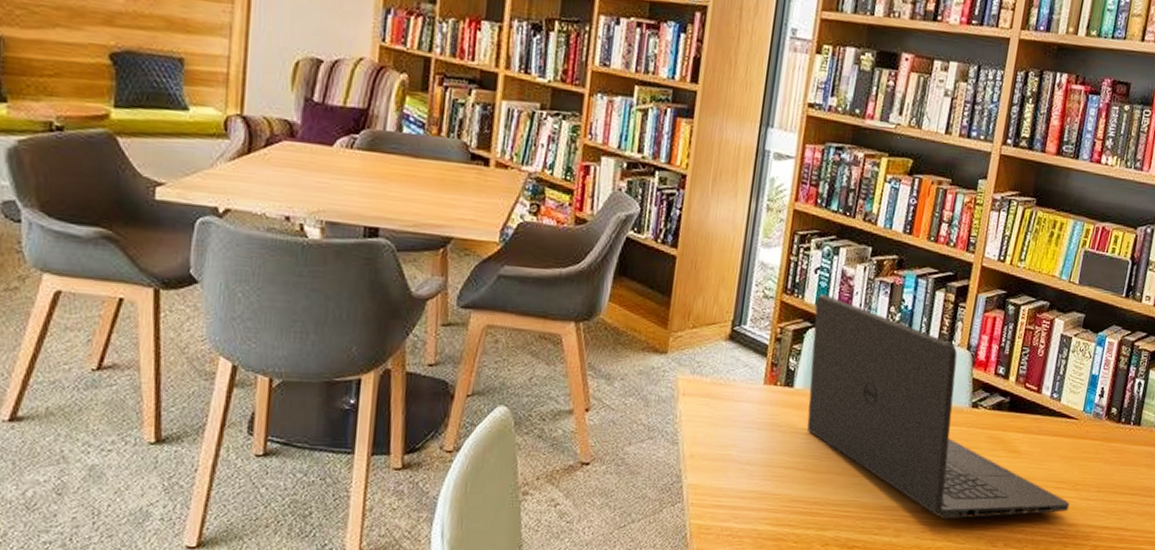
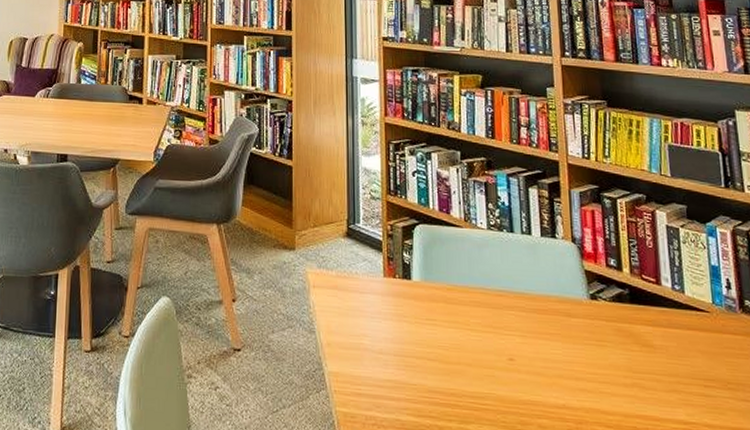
laptop: present [807,293,1070,519] -> none [419,193,727,417]

